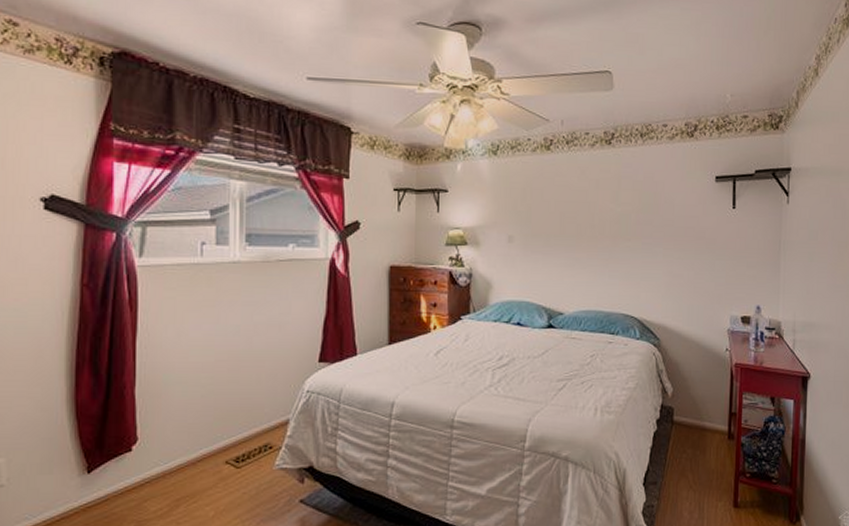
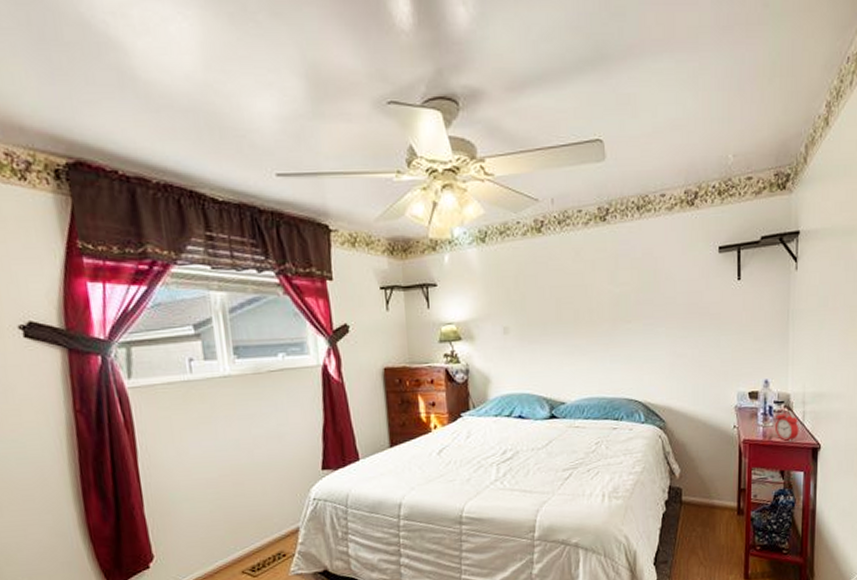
alarm clock: none [765,336,790,369] -> present [774,409,799,442]

